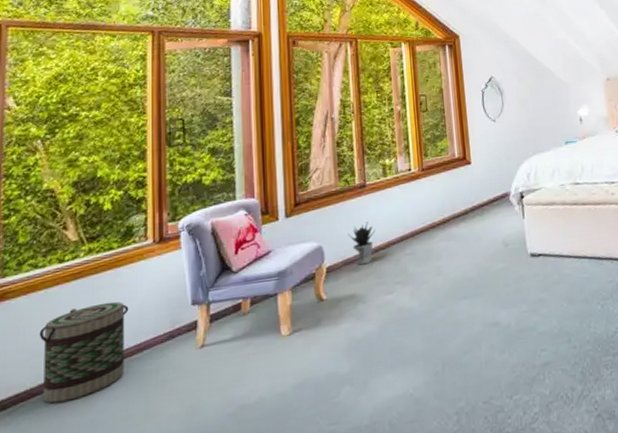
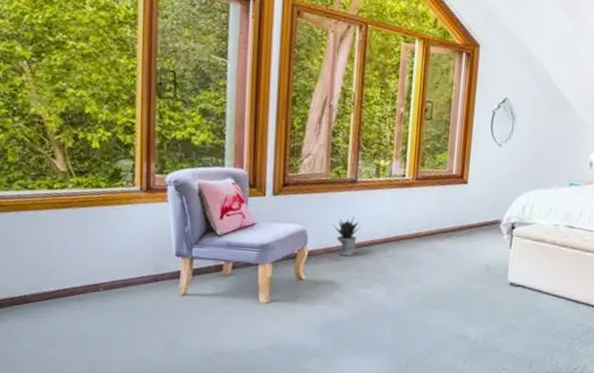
basket: present [39,301,129,404] -> none [30,234,116,314]

